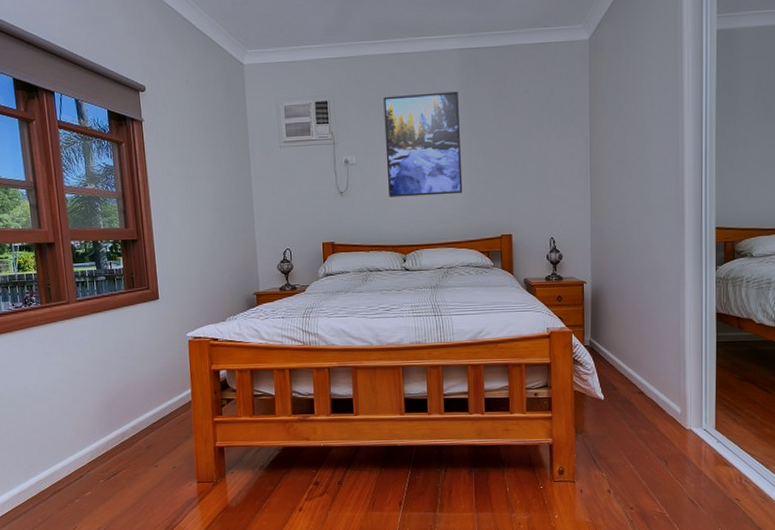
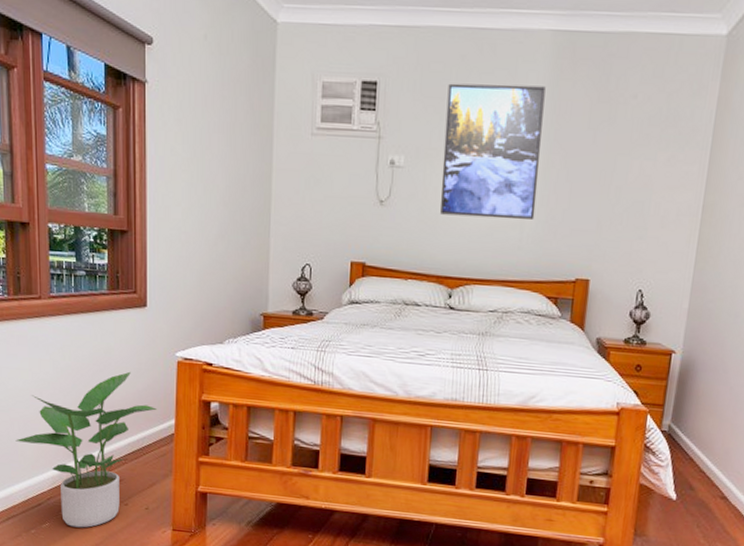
potted plant: none [56,354,175,492] -> present [15,371,157,528]

